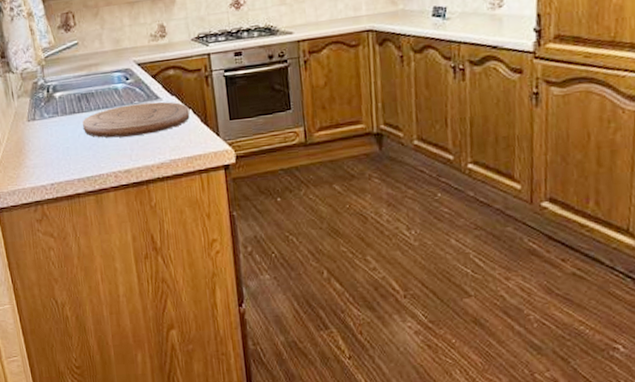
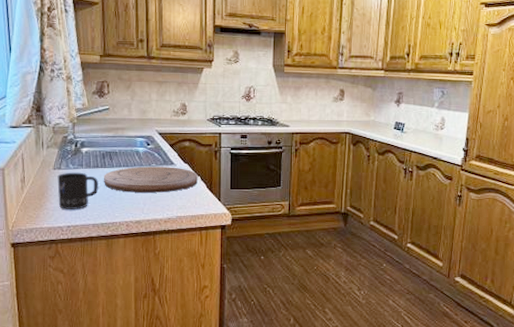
mug: none [33,121,79,165] -> present [57,172,98,209]

